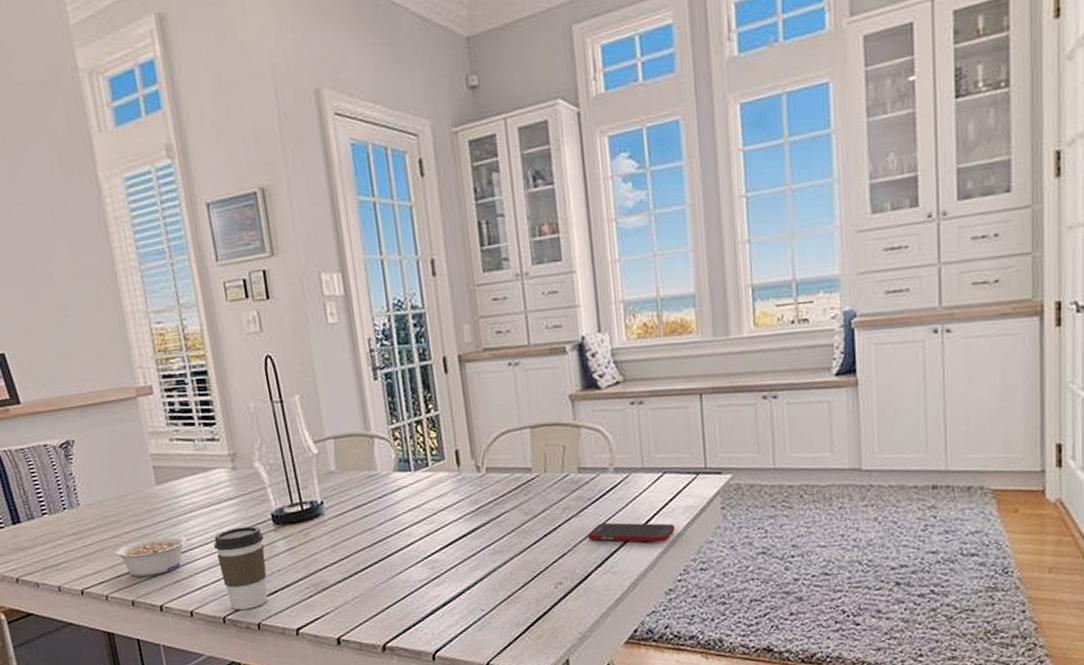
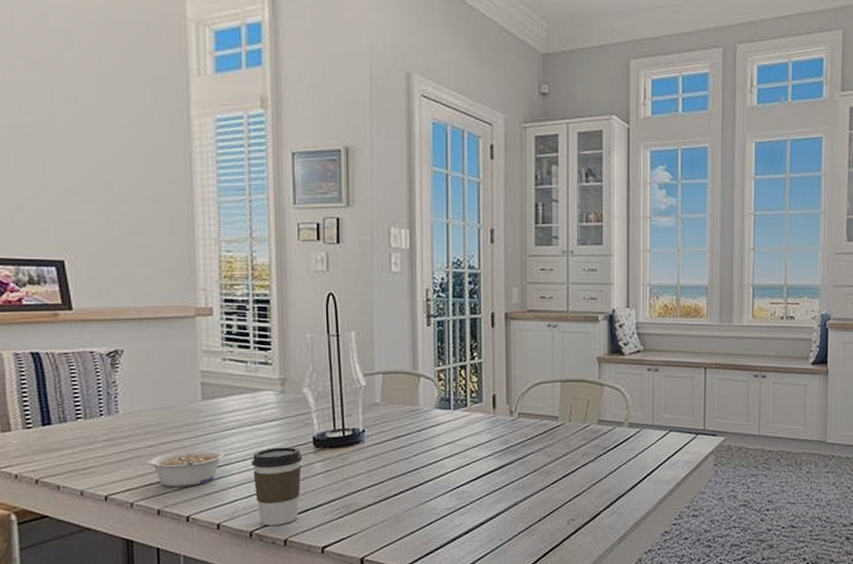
cell phone: present [587,522,676,542] -> none [600,469,675,490]

